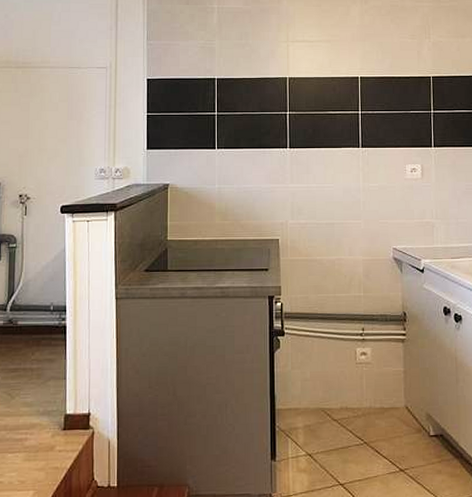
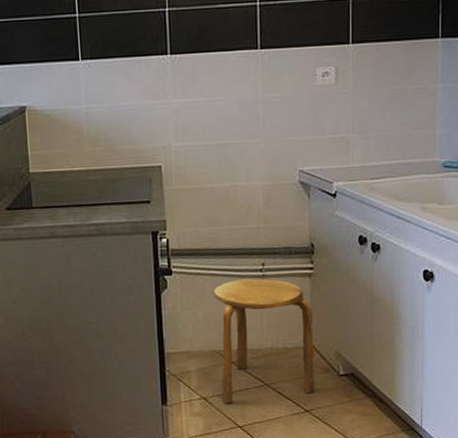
stool: none [320,341,409,461] -> present [213,278,315,404]

